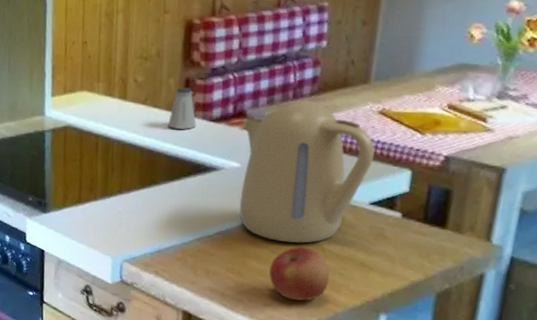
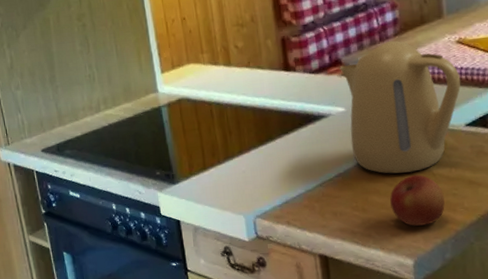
saltshaker: present [168,87,196,130] -> none [273,46,299,86]

